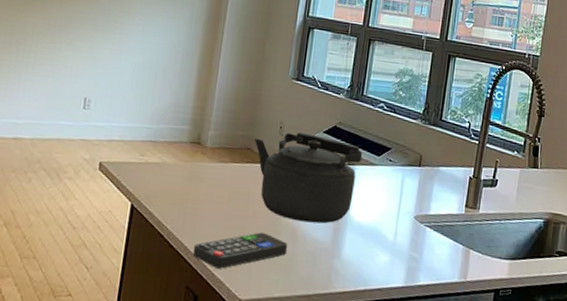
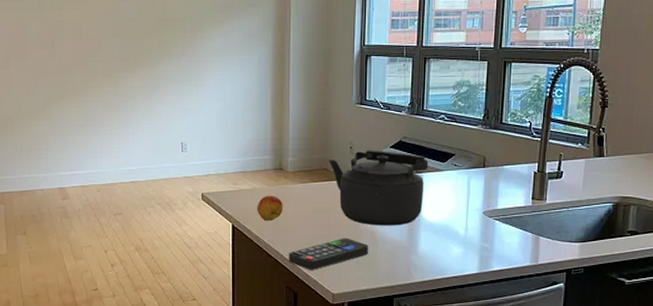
fruit: none [163,172,196,205] -> present [257,195,283,221]

